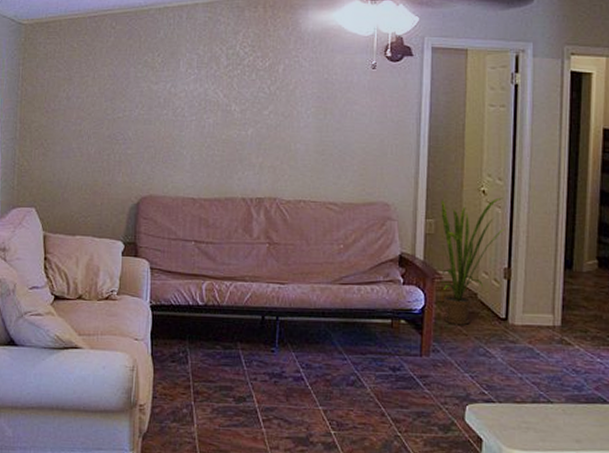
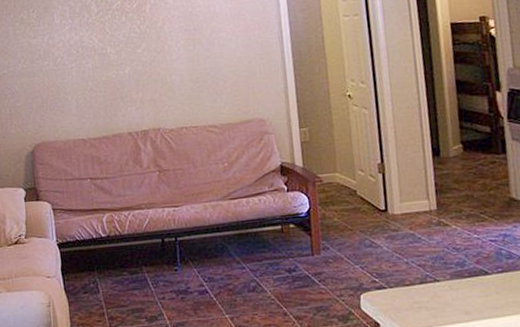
house plant: present [441,197,507,325] -> none [311,99,375,222]

